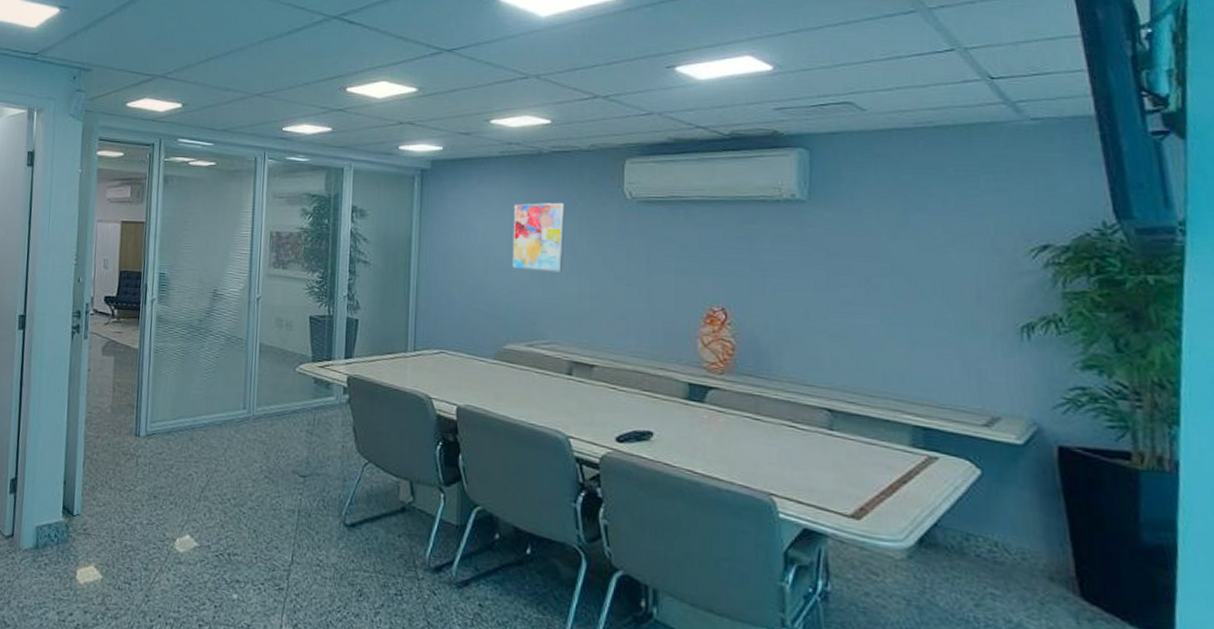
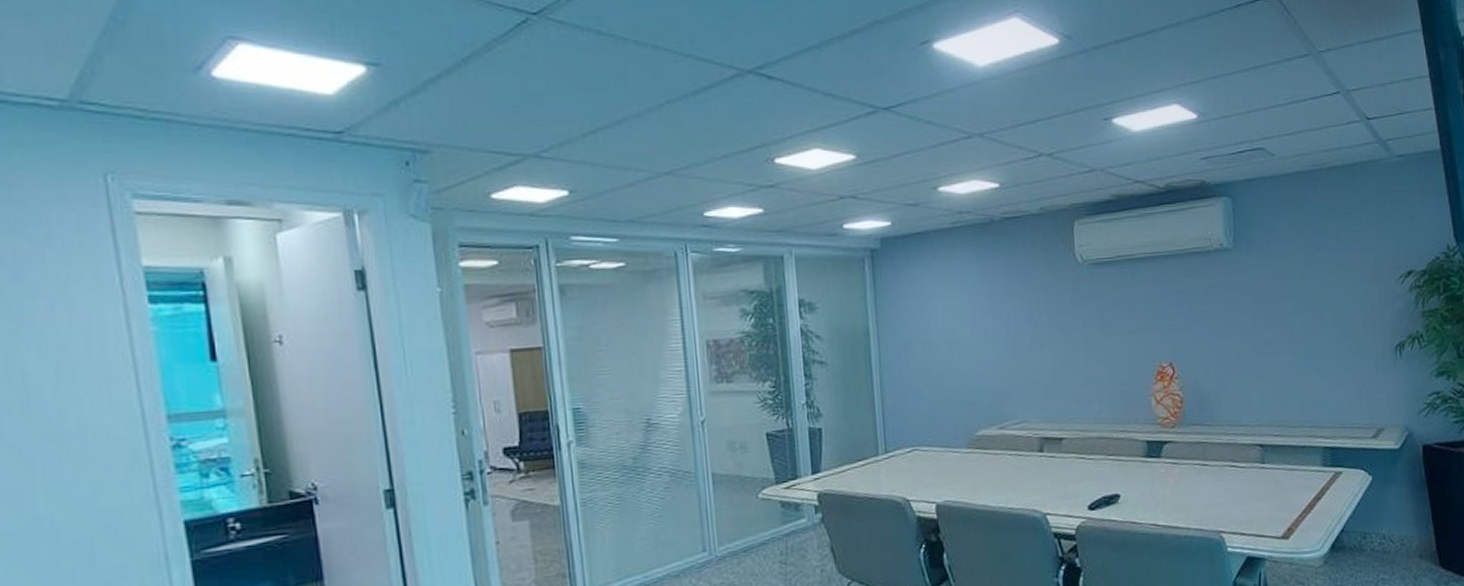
wall art: present [512,202,565,273] -> none [971,272,1026,351]

